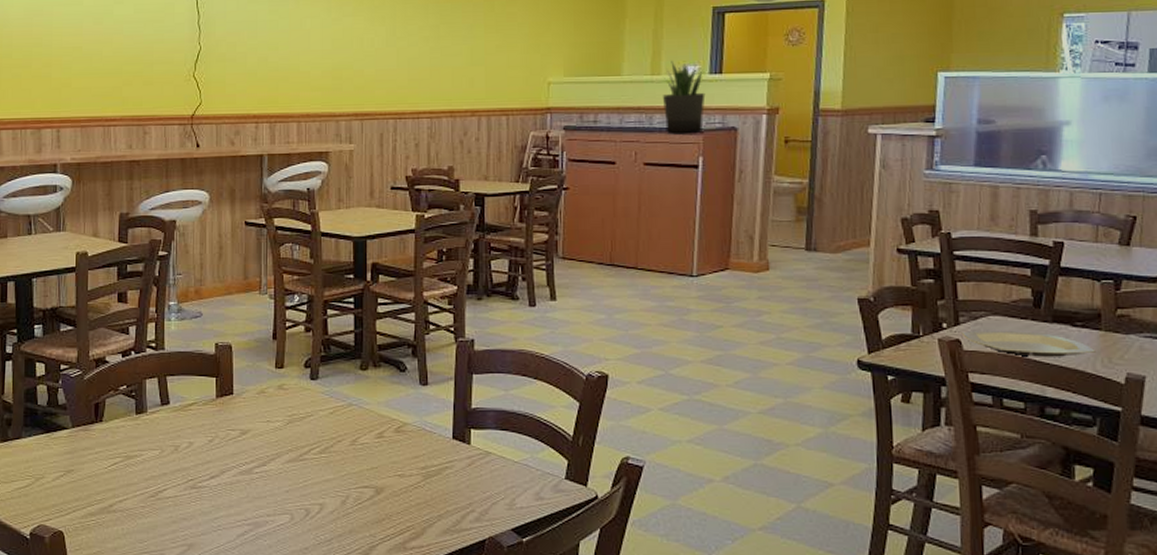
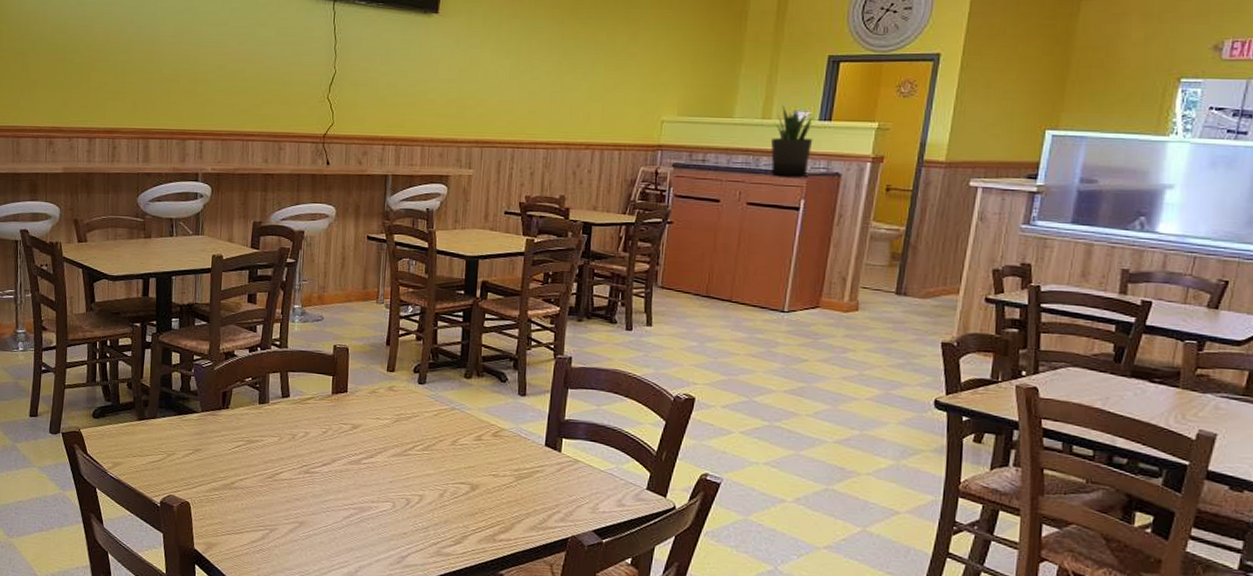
plate: present [961,331,1096,357] -> none [1039,380,1171,411]

